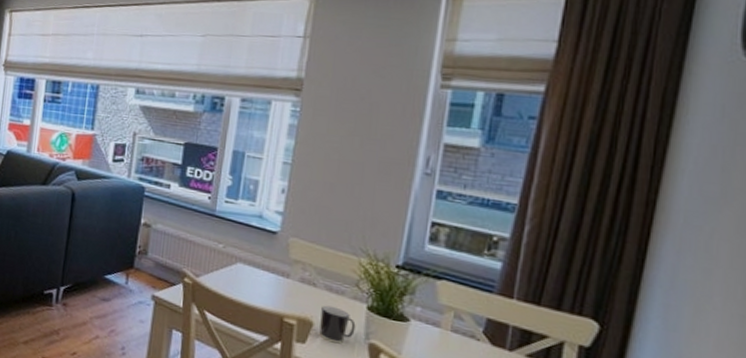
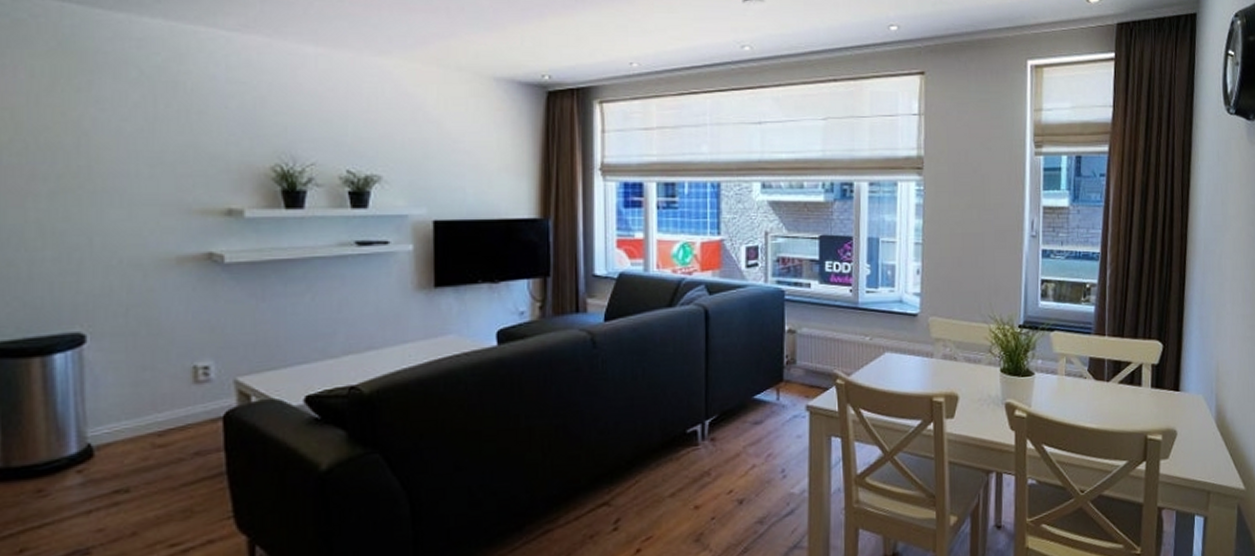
mug: present [319,305,356,344] -> none [964,376,993,411]

